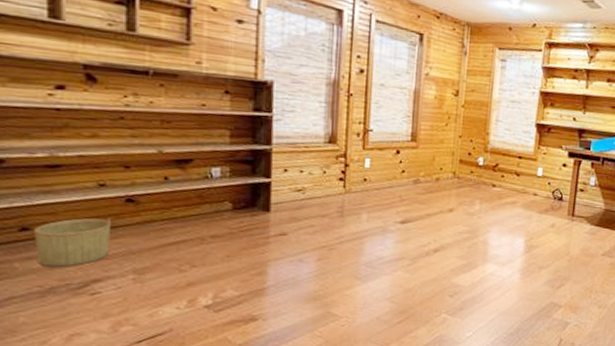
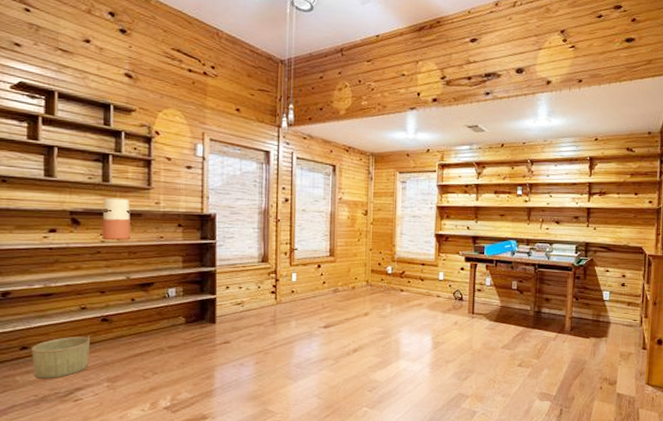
vase: none [126,51,165,106] -> present [102,198,132,240]

